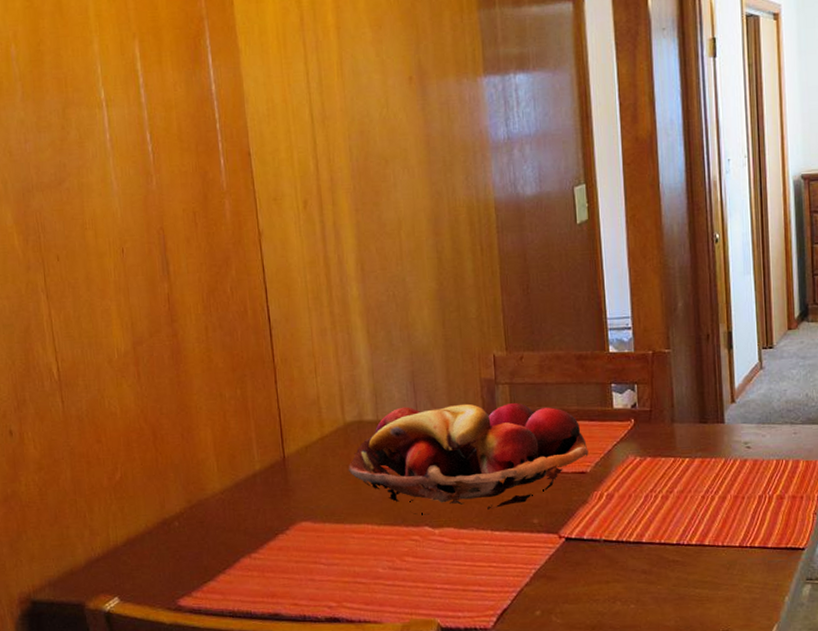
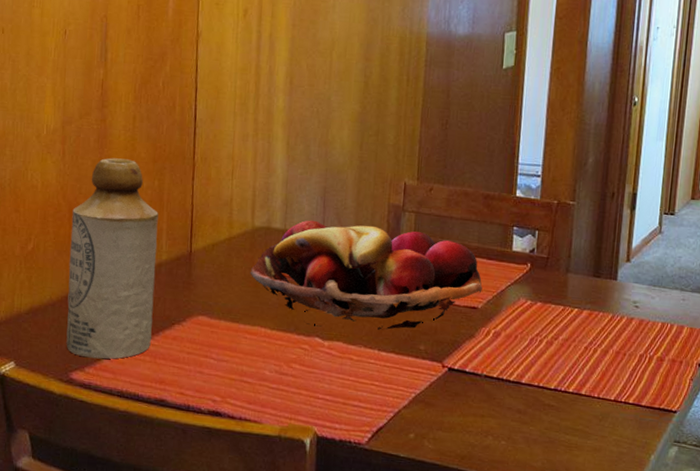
bottle: none [156,371,257,582] -> present [66,158,159,359]

